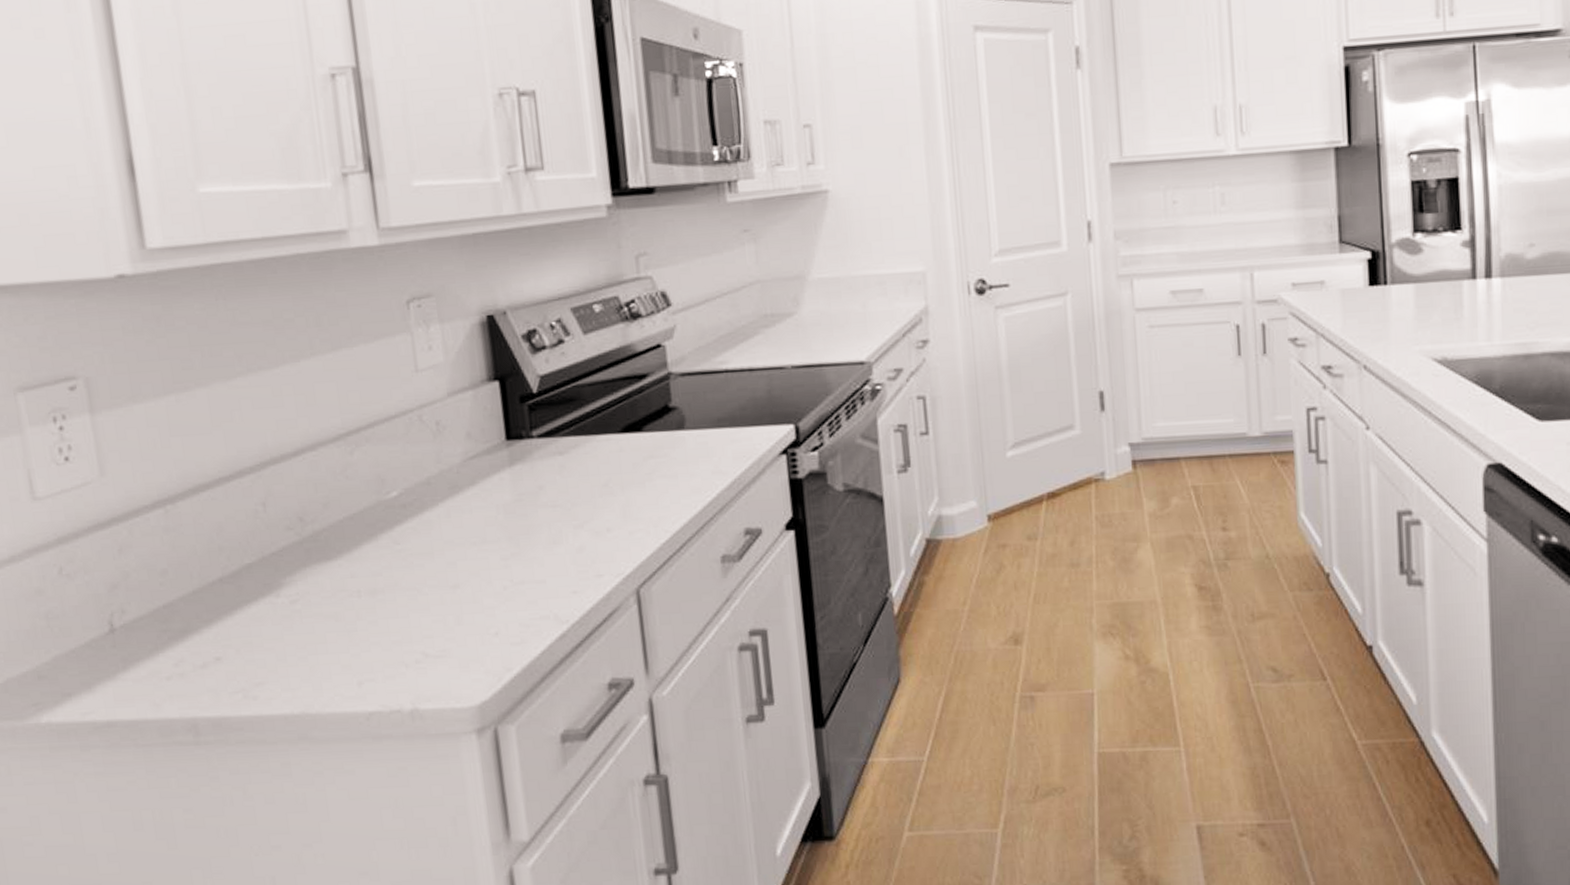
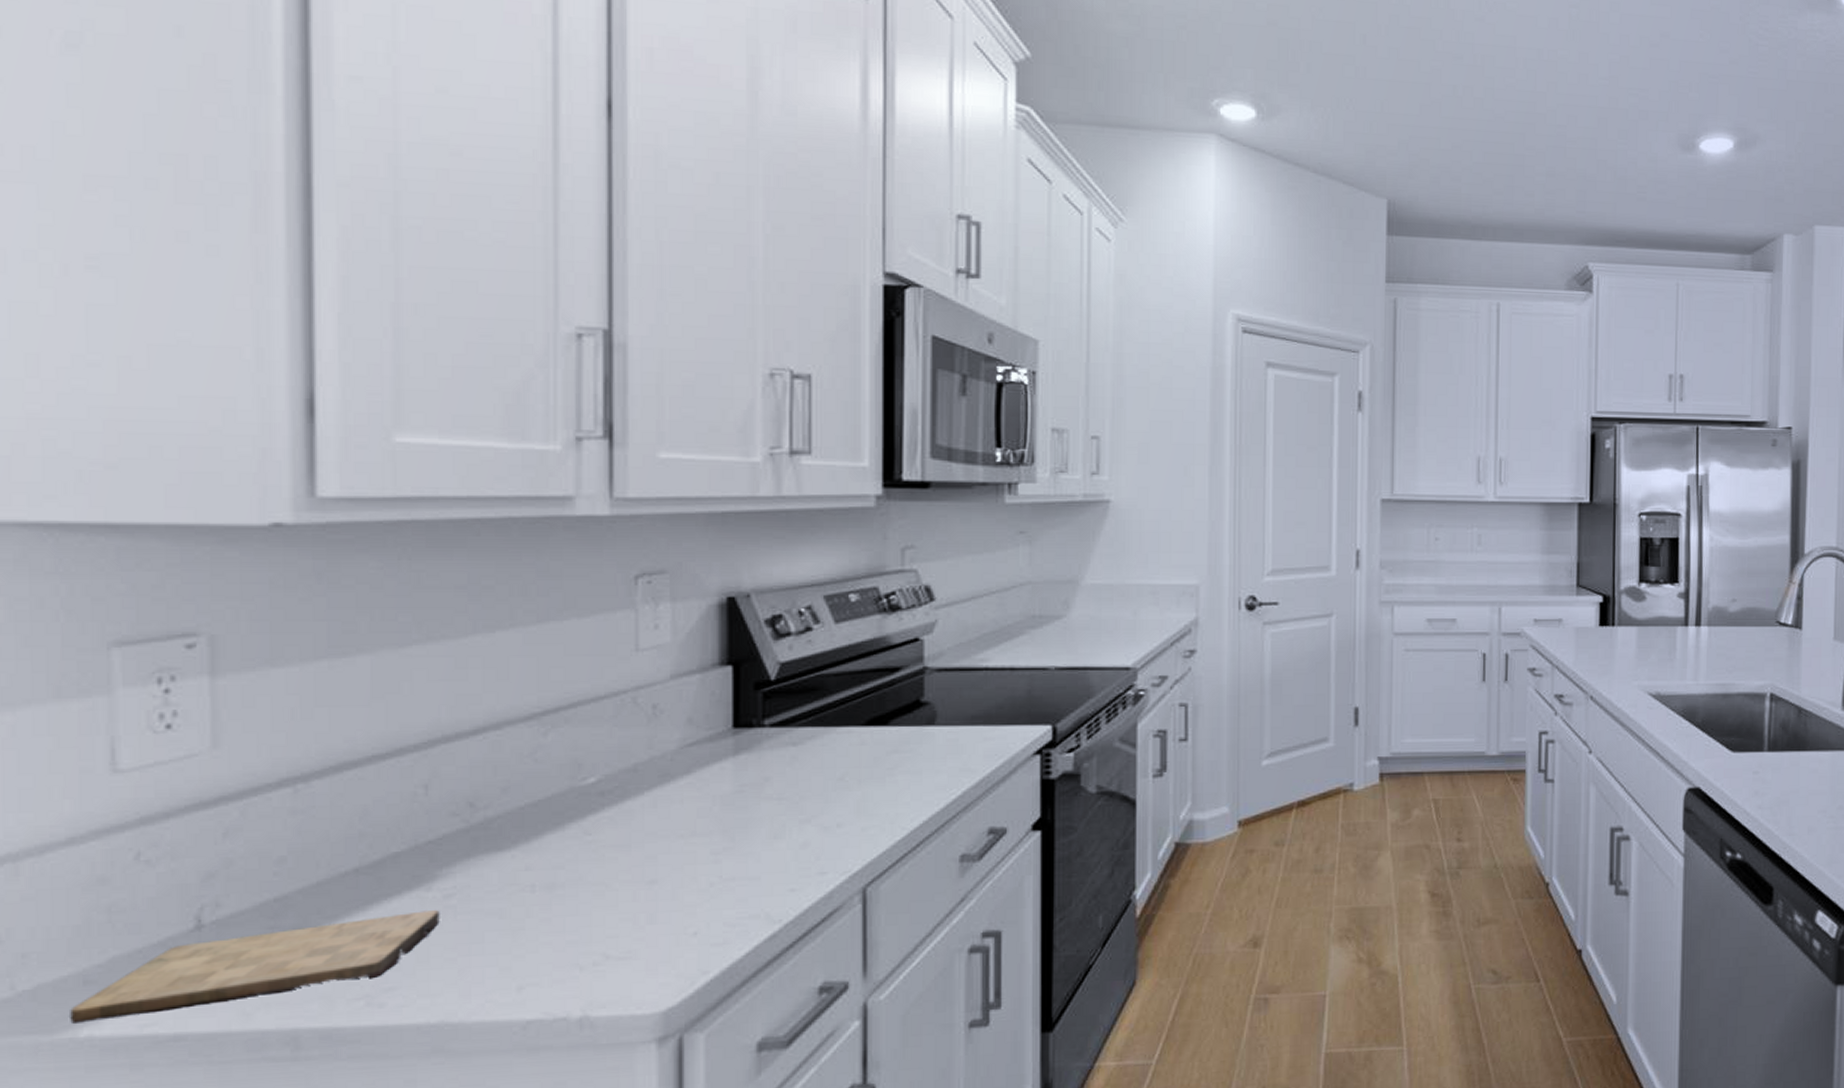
cutting board: none [32,614,290,713] -> present [70,910,440,1025]

